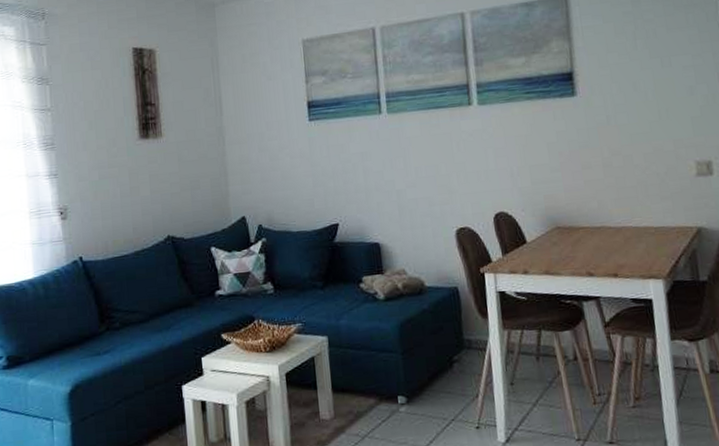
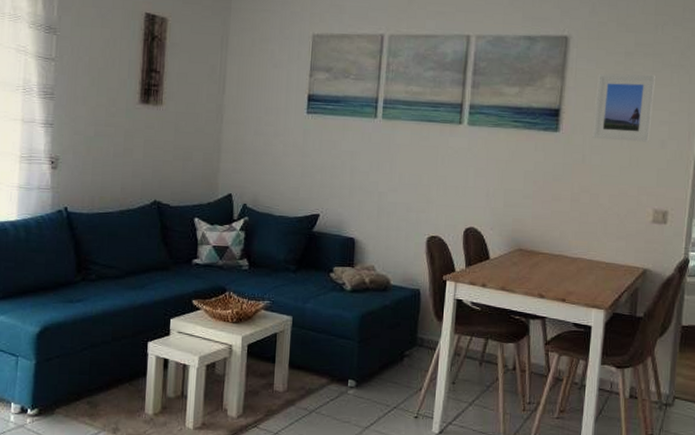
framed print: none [606,19,676,96] -> present [592,73,655,142]

